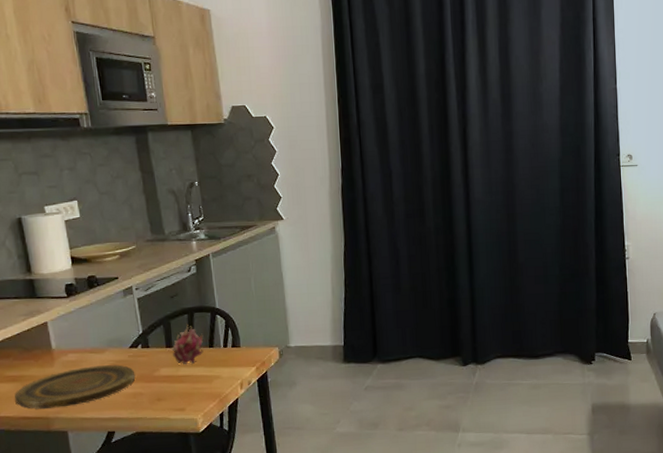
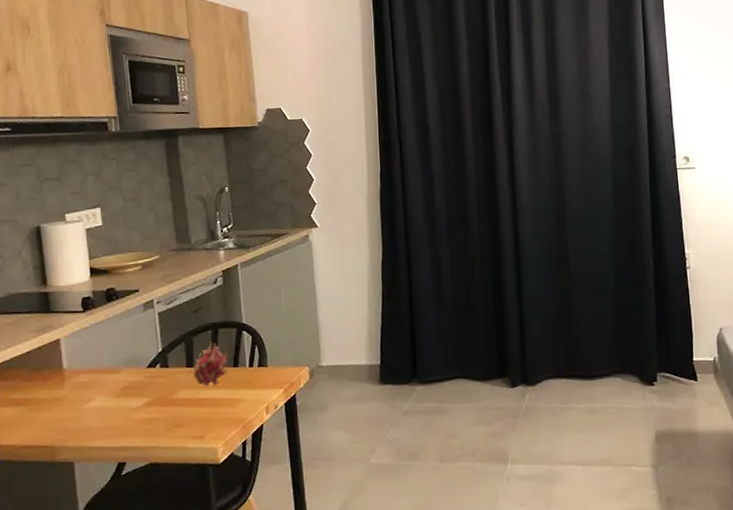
plate: present [15,365,136,409] -> none [19,386,152,437]

